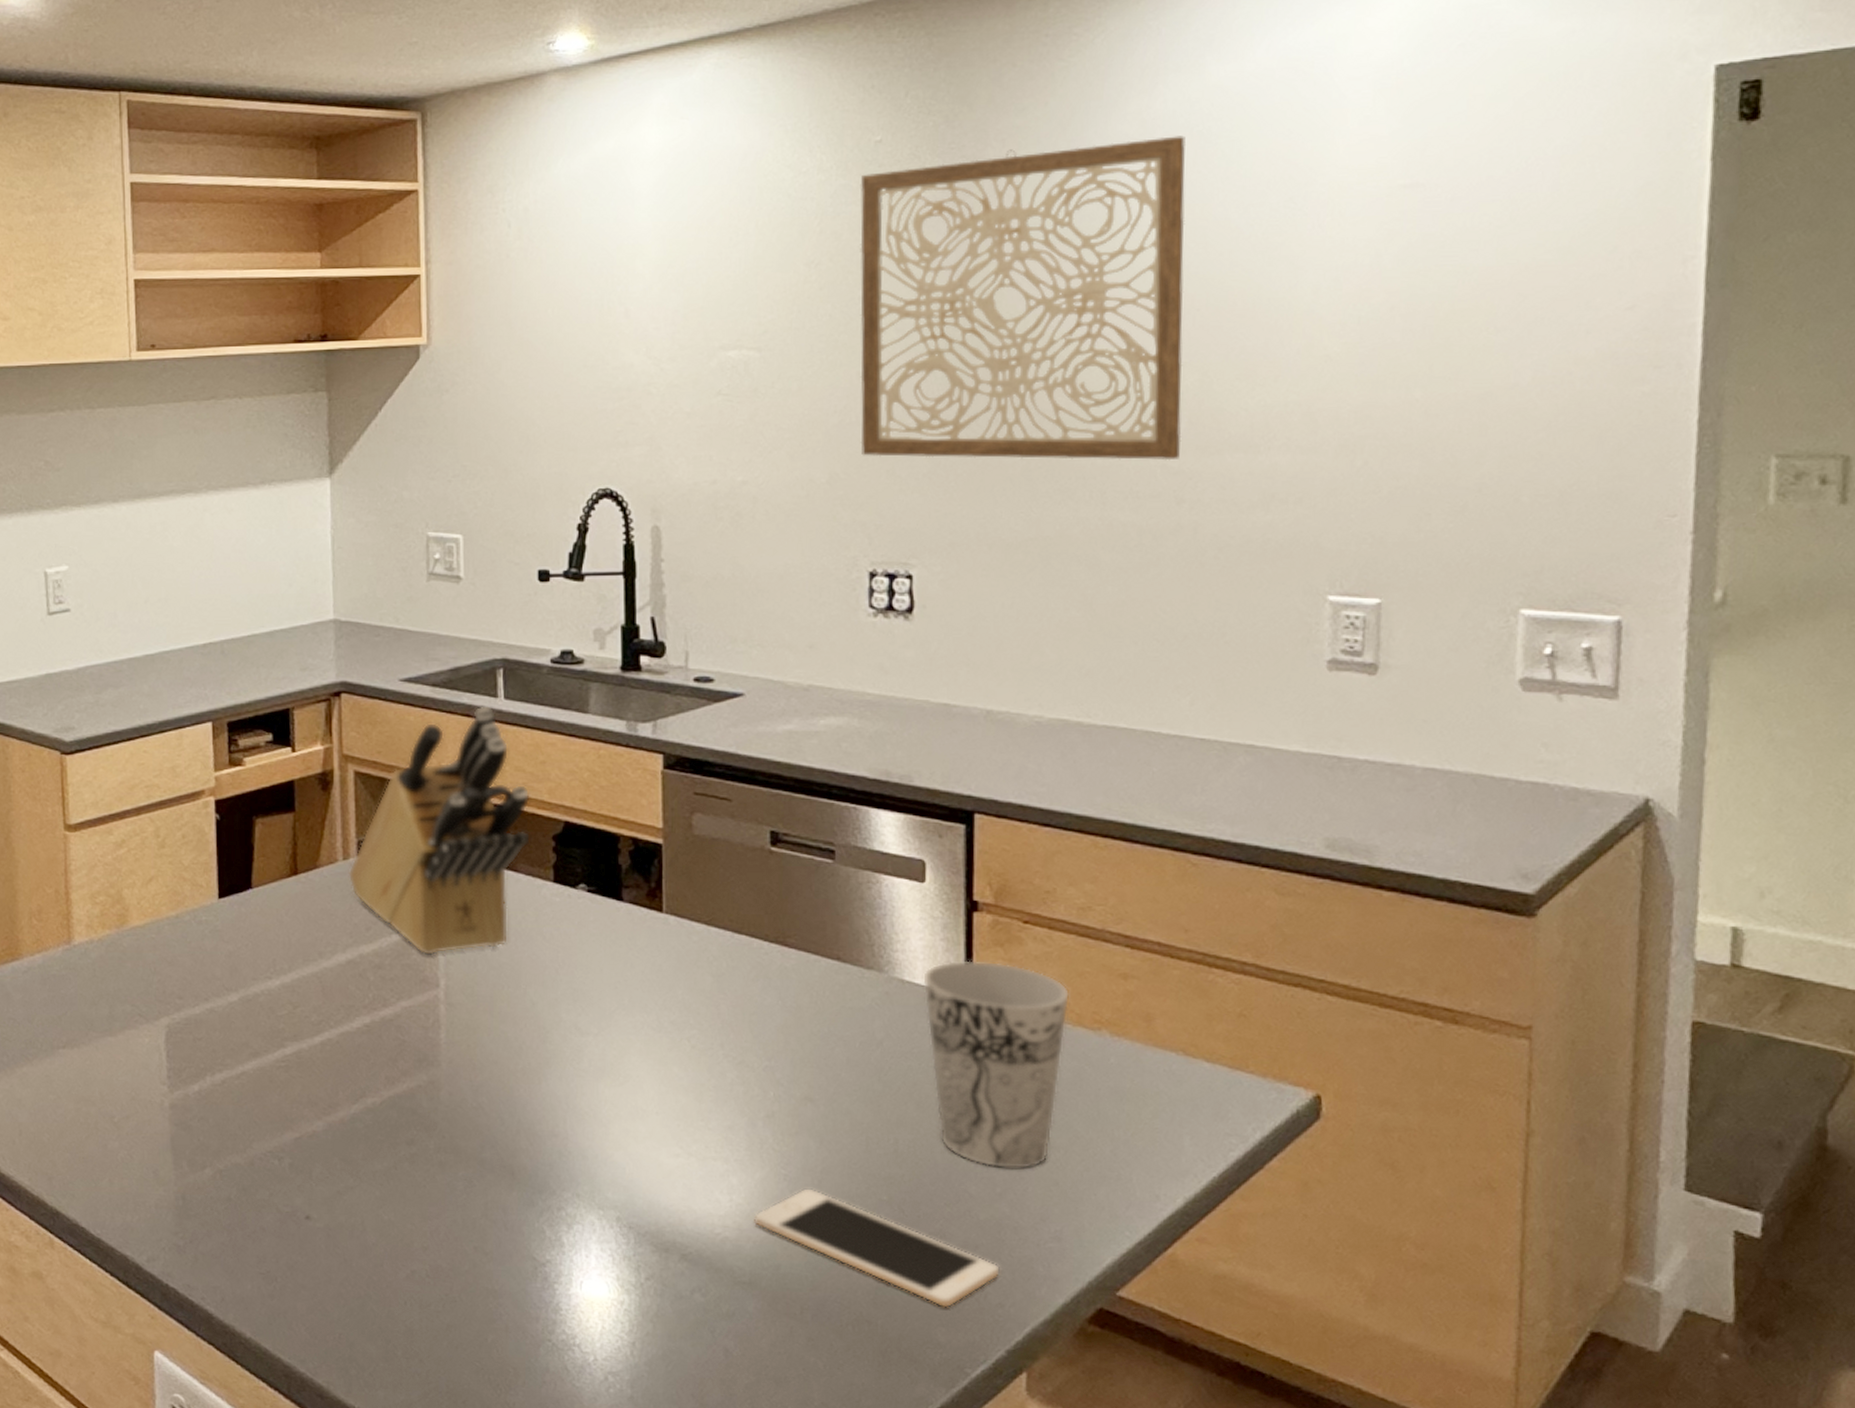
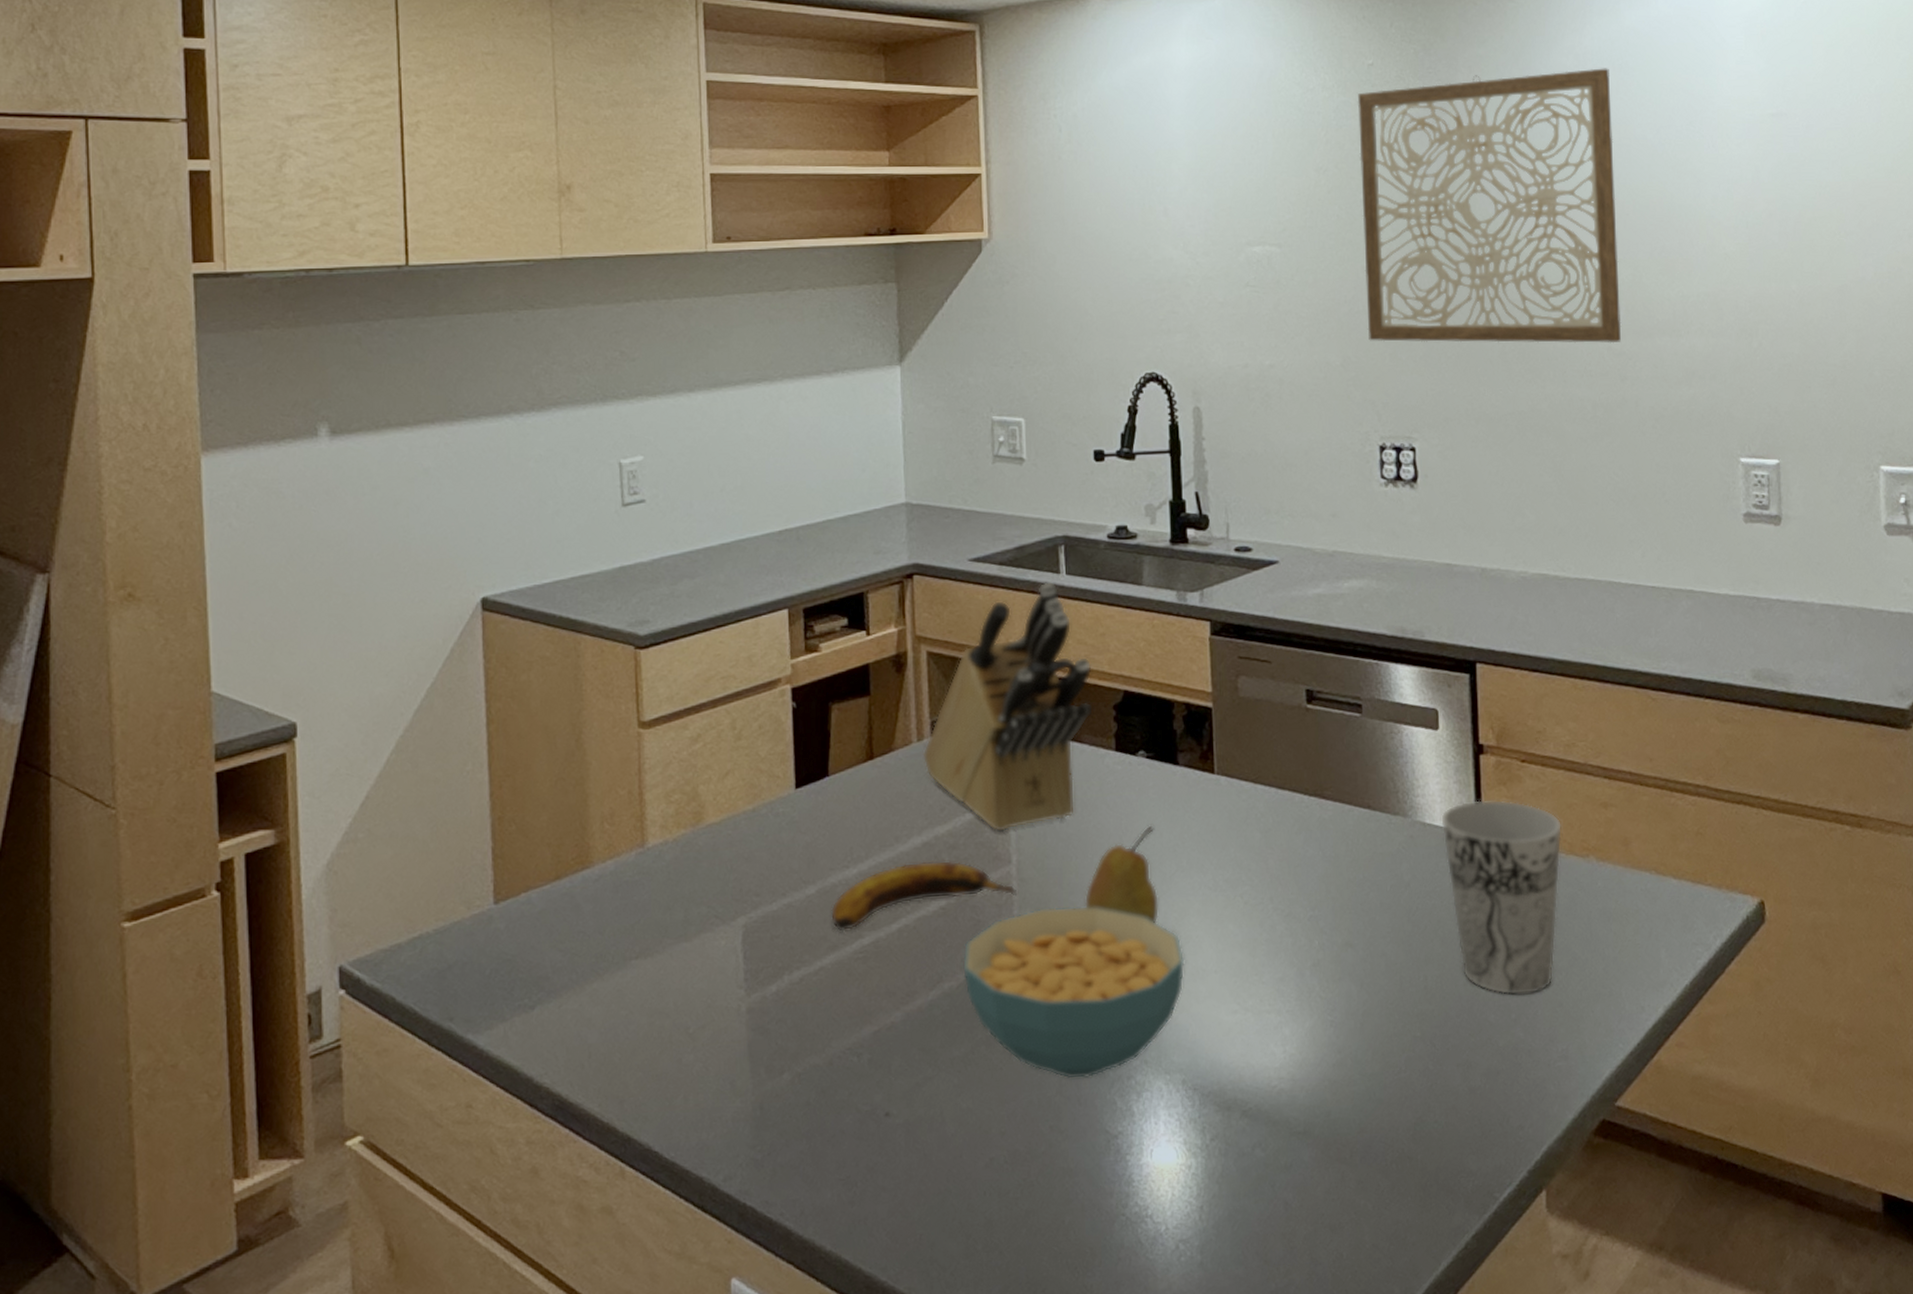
banana: none [252,978,445,1040] -> present [830,860,1018,932]
cereal bowl: none [386,1034,624,1205] -> present [962,905,1185,1080]
fruit: none [516,960,598,1059] -> present [1084,825,1160,923]
cell phone: present [753,1187,1000,1308] -> none [1305,1031,1518,1136]

